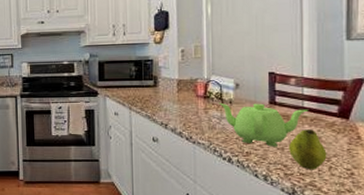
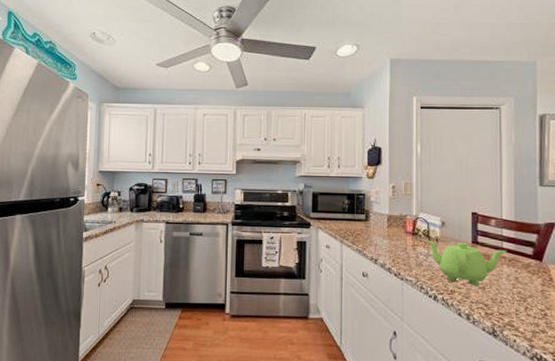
fruit: present [289,129,327,170] -> none [490,269,523,310]

